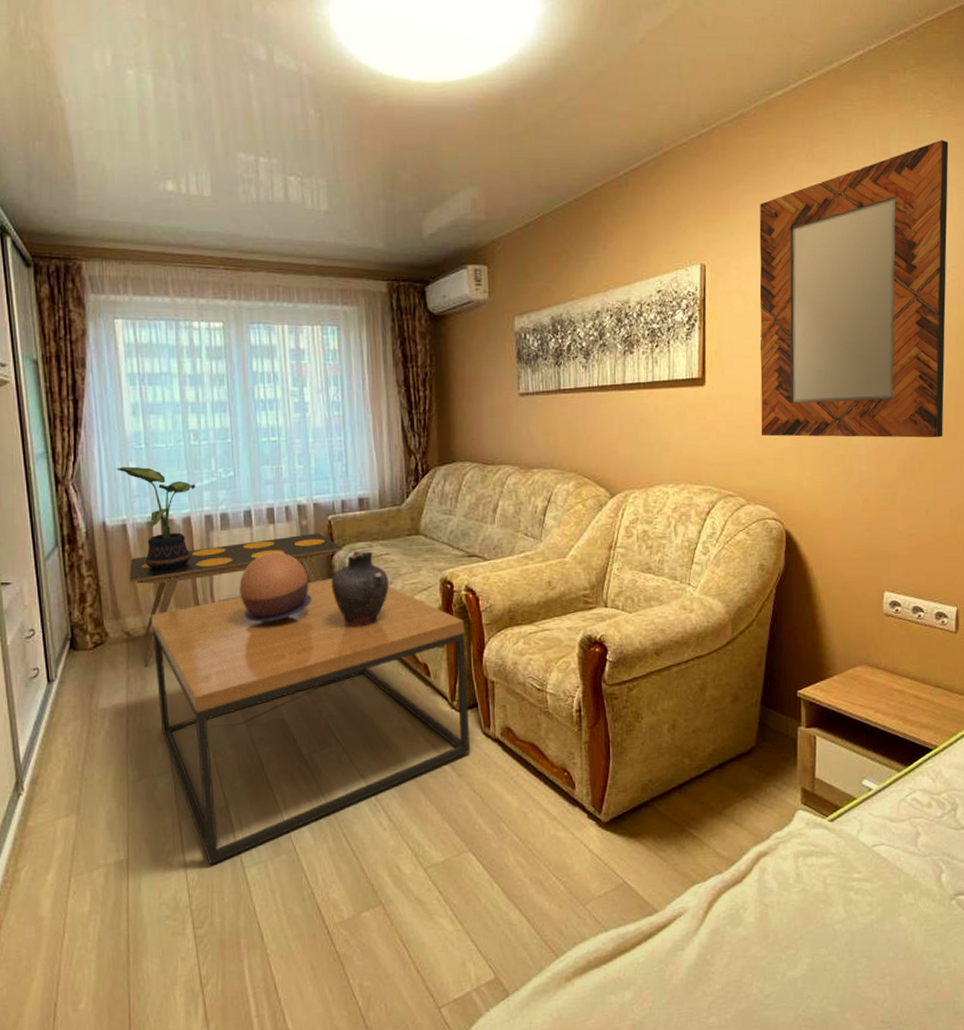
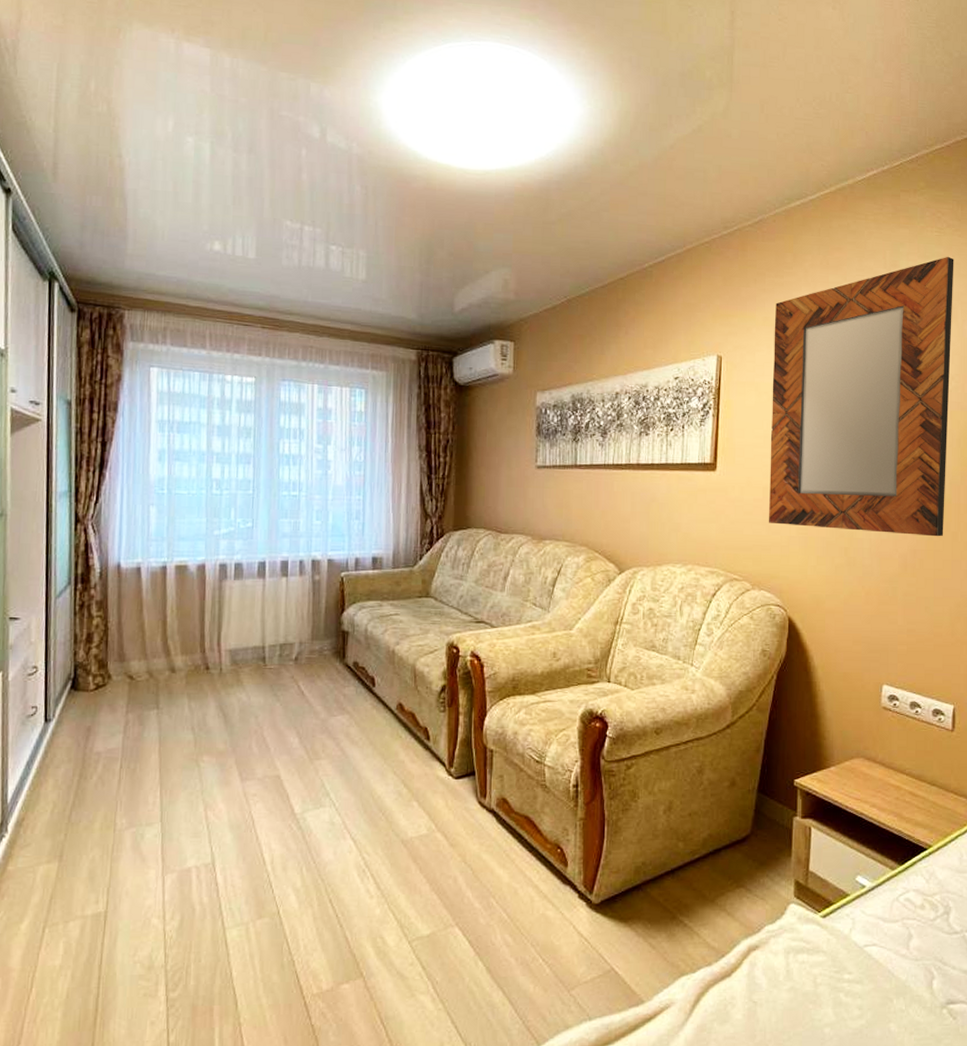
potted plant: present [116,466,196,570] -> none [137,510,214,615]
side table: present [129,533,343,667] -> none [137,589,353,713]
coffee table: present [151,579,470,865] -> none [154,635,467,923]
decorative bowl: present [239,553,312,622] -> none [246,606,319,674]
vase: present [331,550,390,626] -> none [338,609,396,685]

